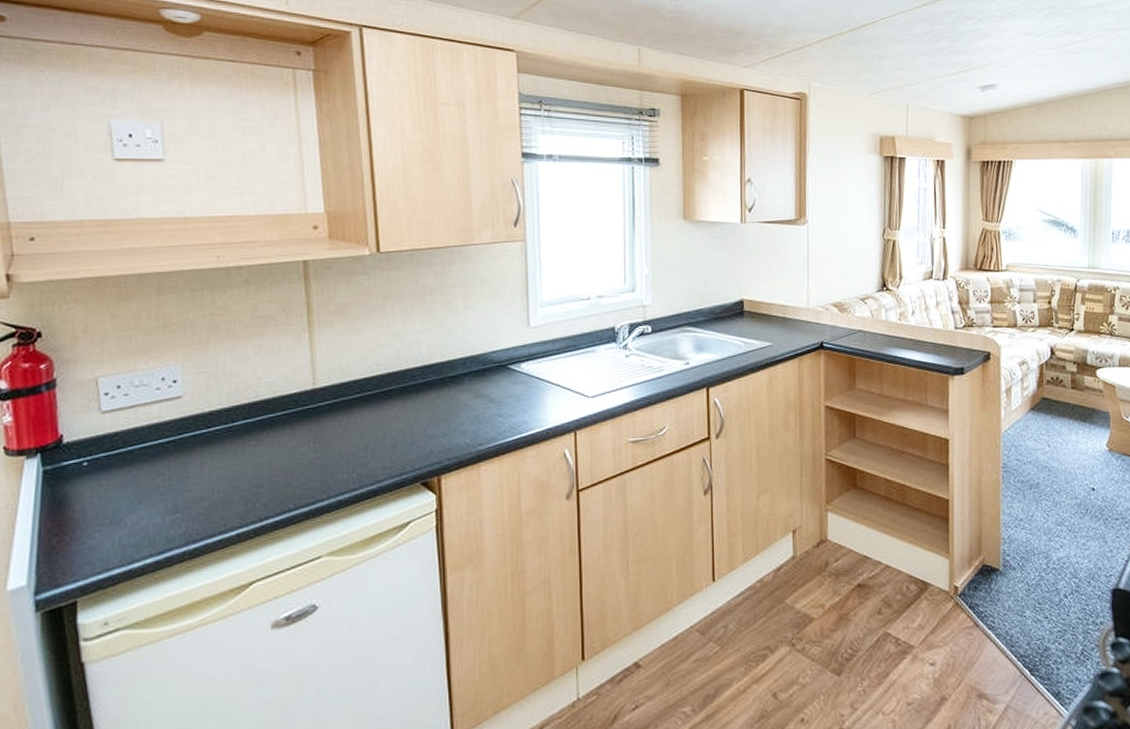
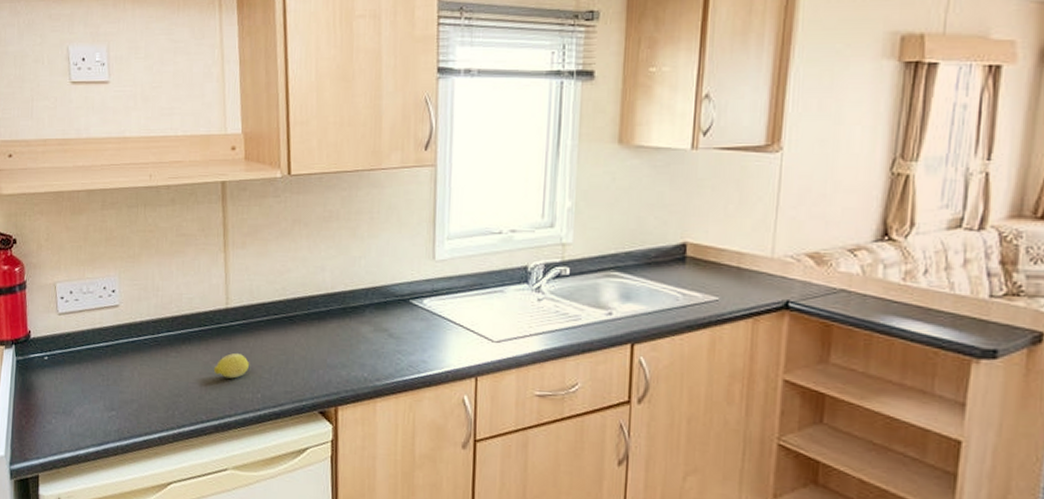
fruit: none [301,434,343,461] -> present [213,353,250,379]

